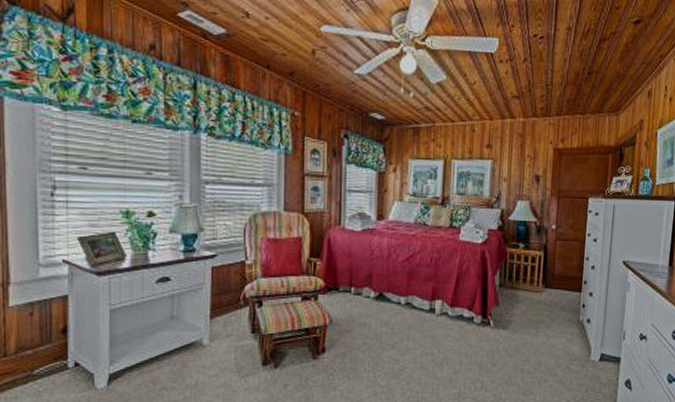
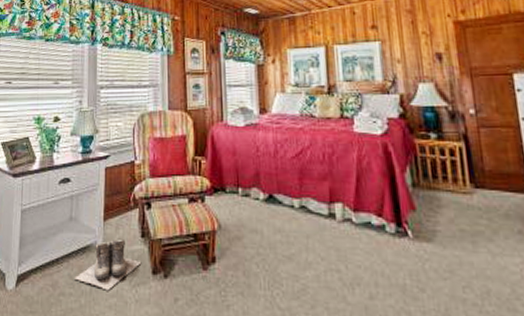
boots: none [177,335,252,382] -> present [74,238,142,291]

